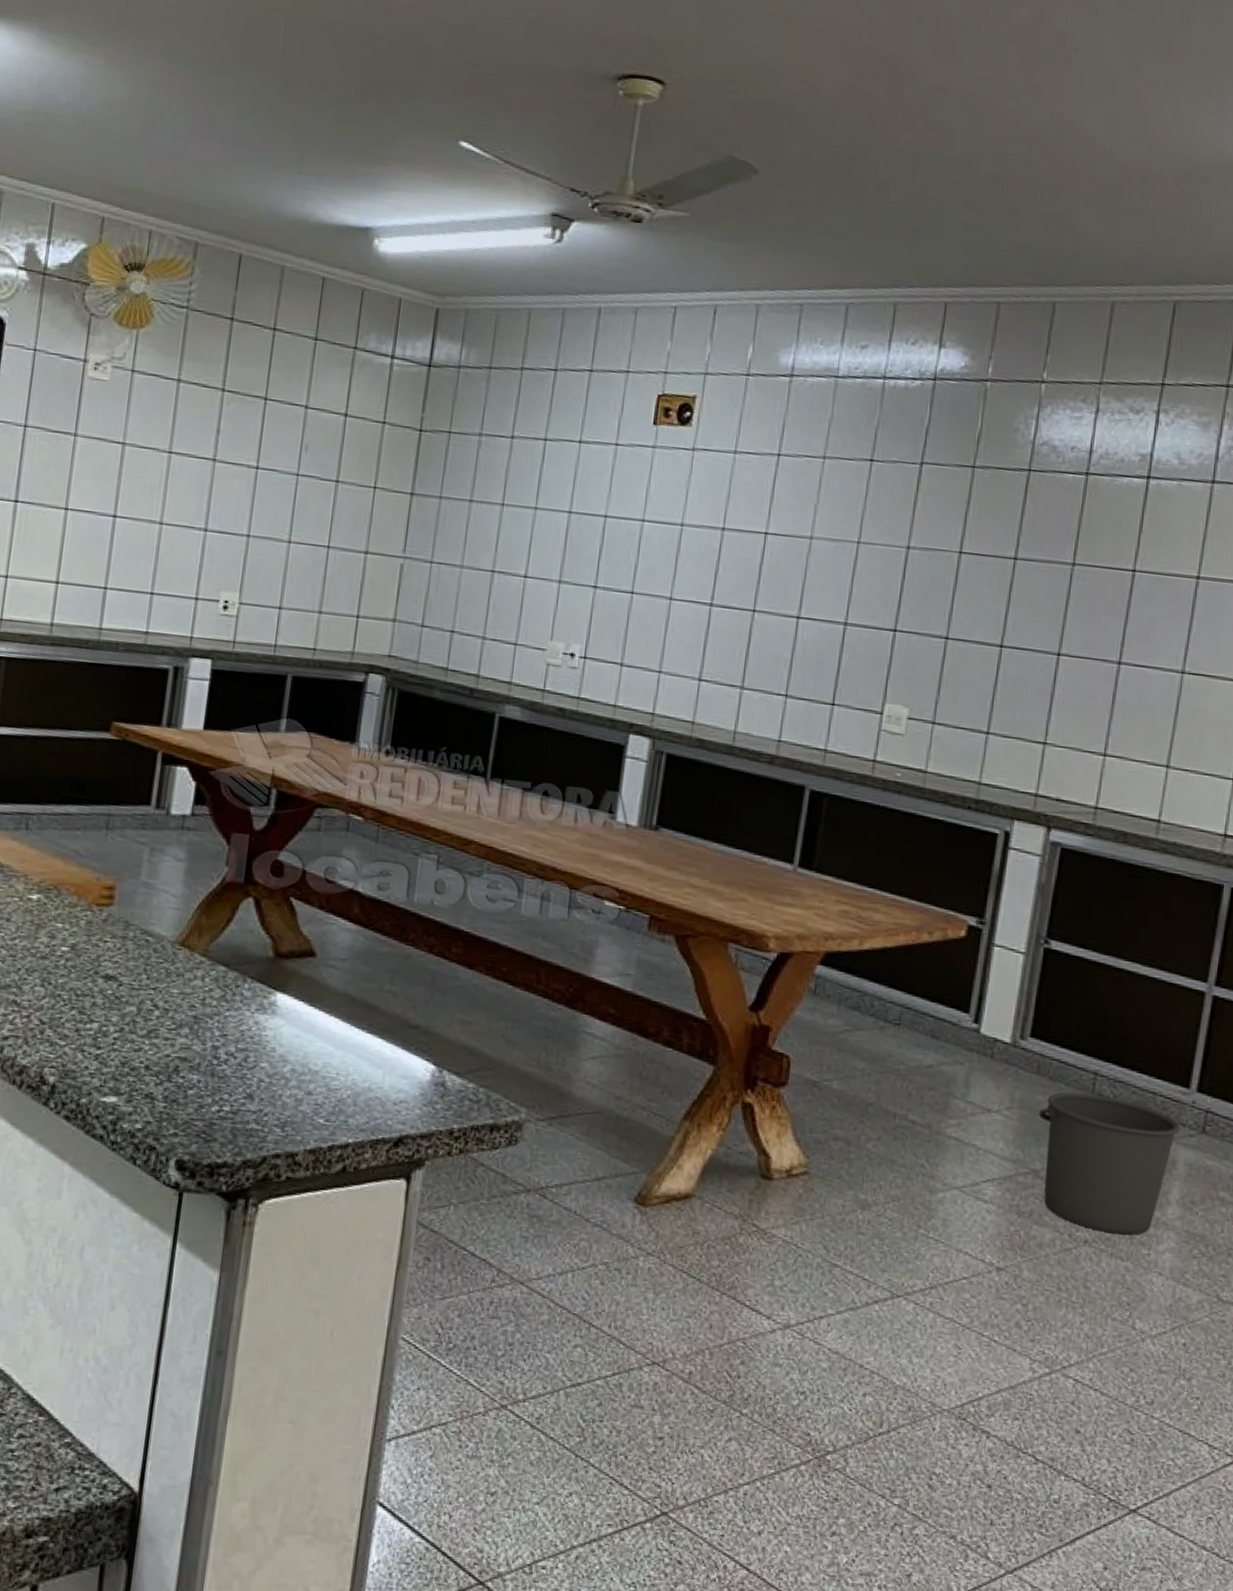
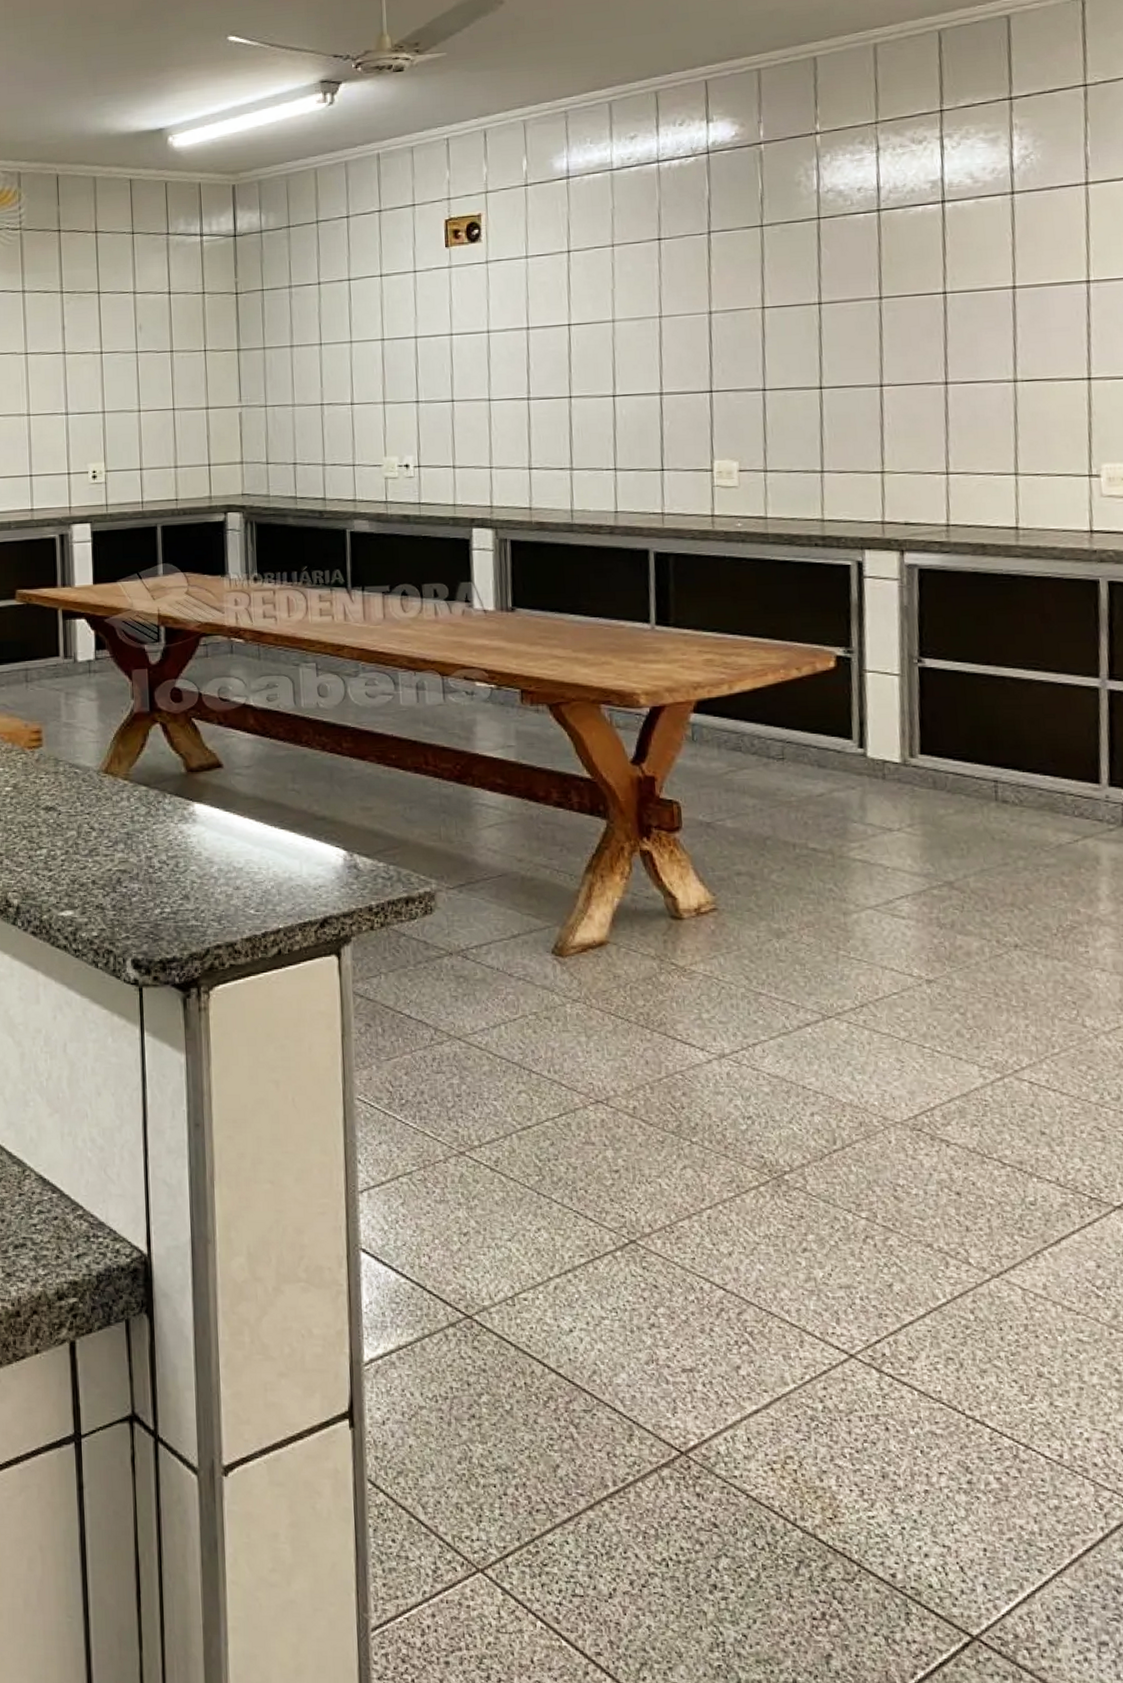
bucket: present [1038,1092,1181,1235] -> none [942,802,1099,935]

